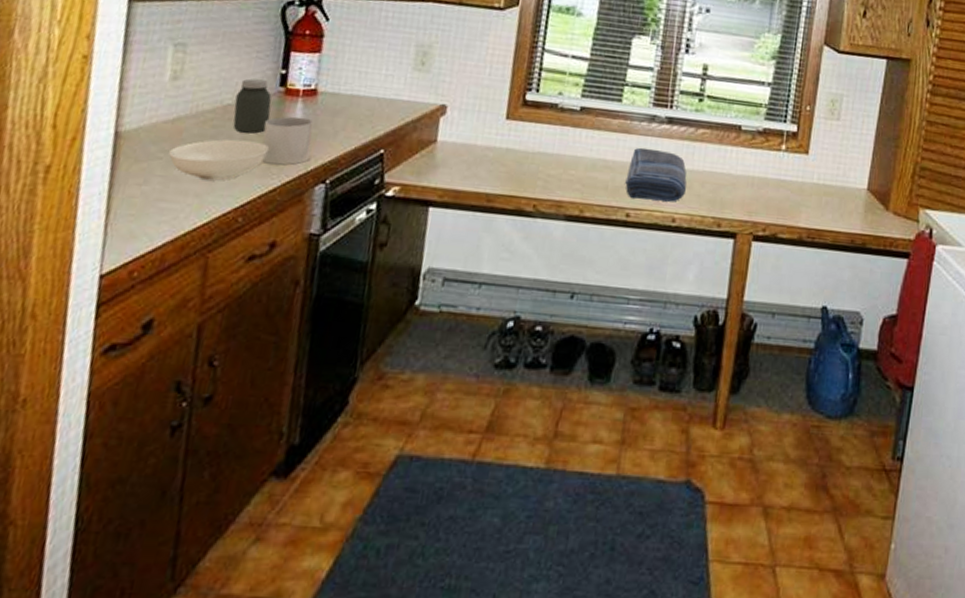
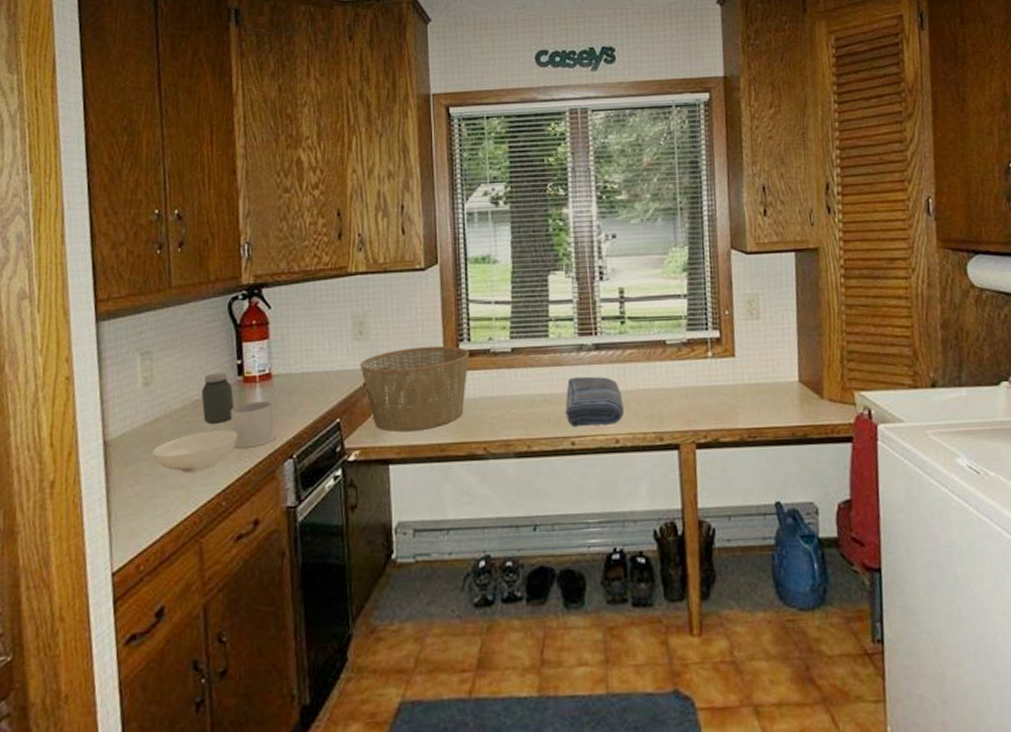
basket: none [415,88,536,177] -> present [360,345,470,433]

